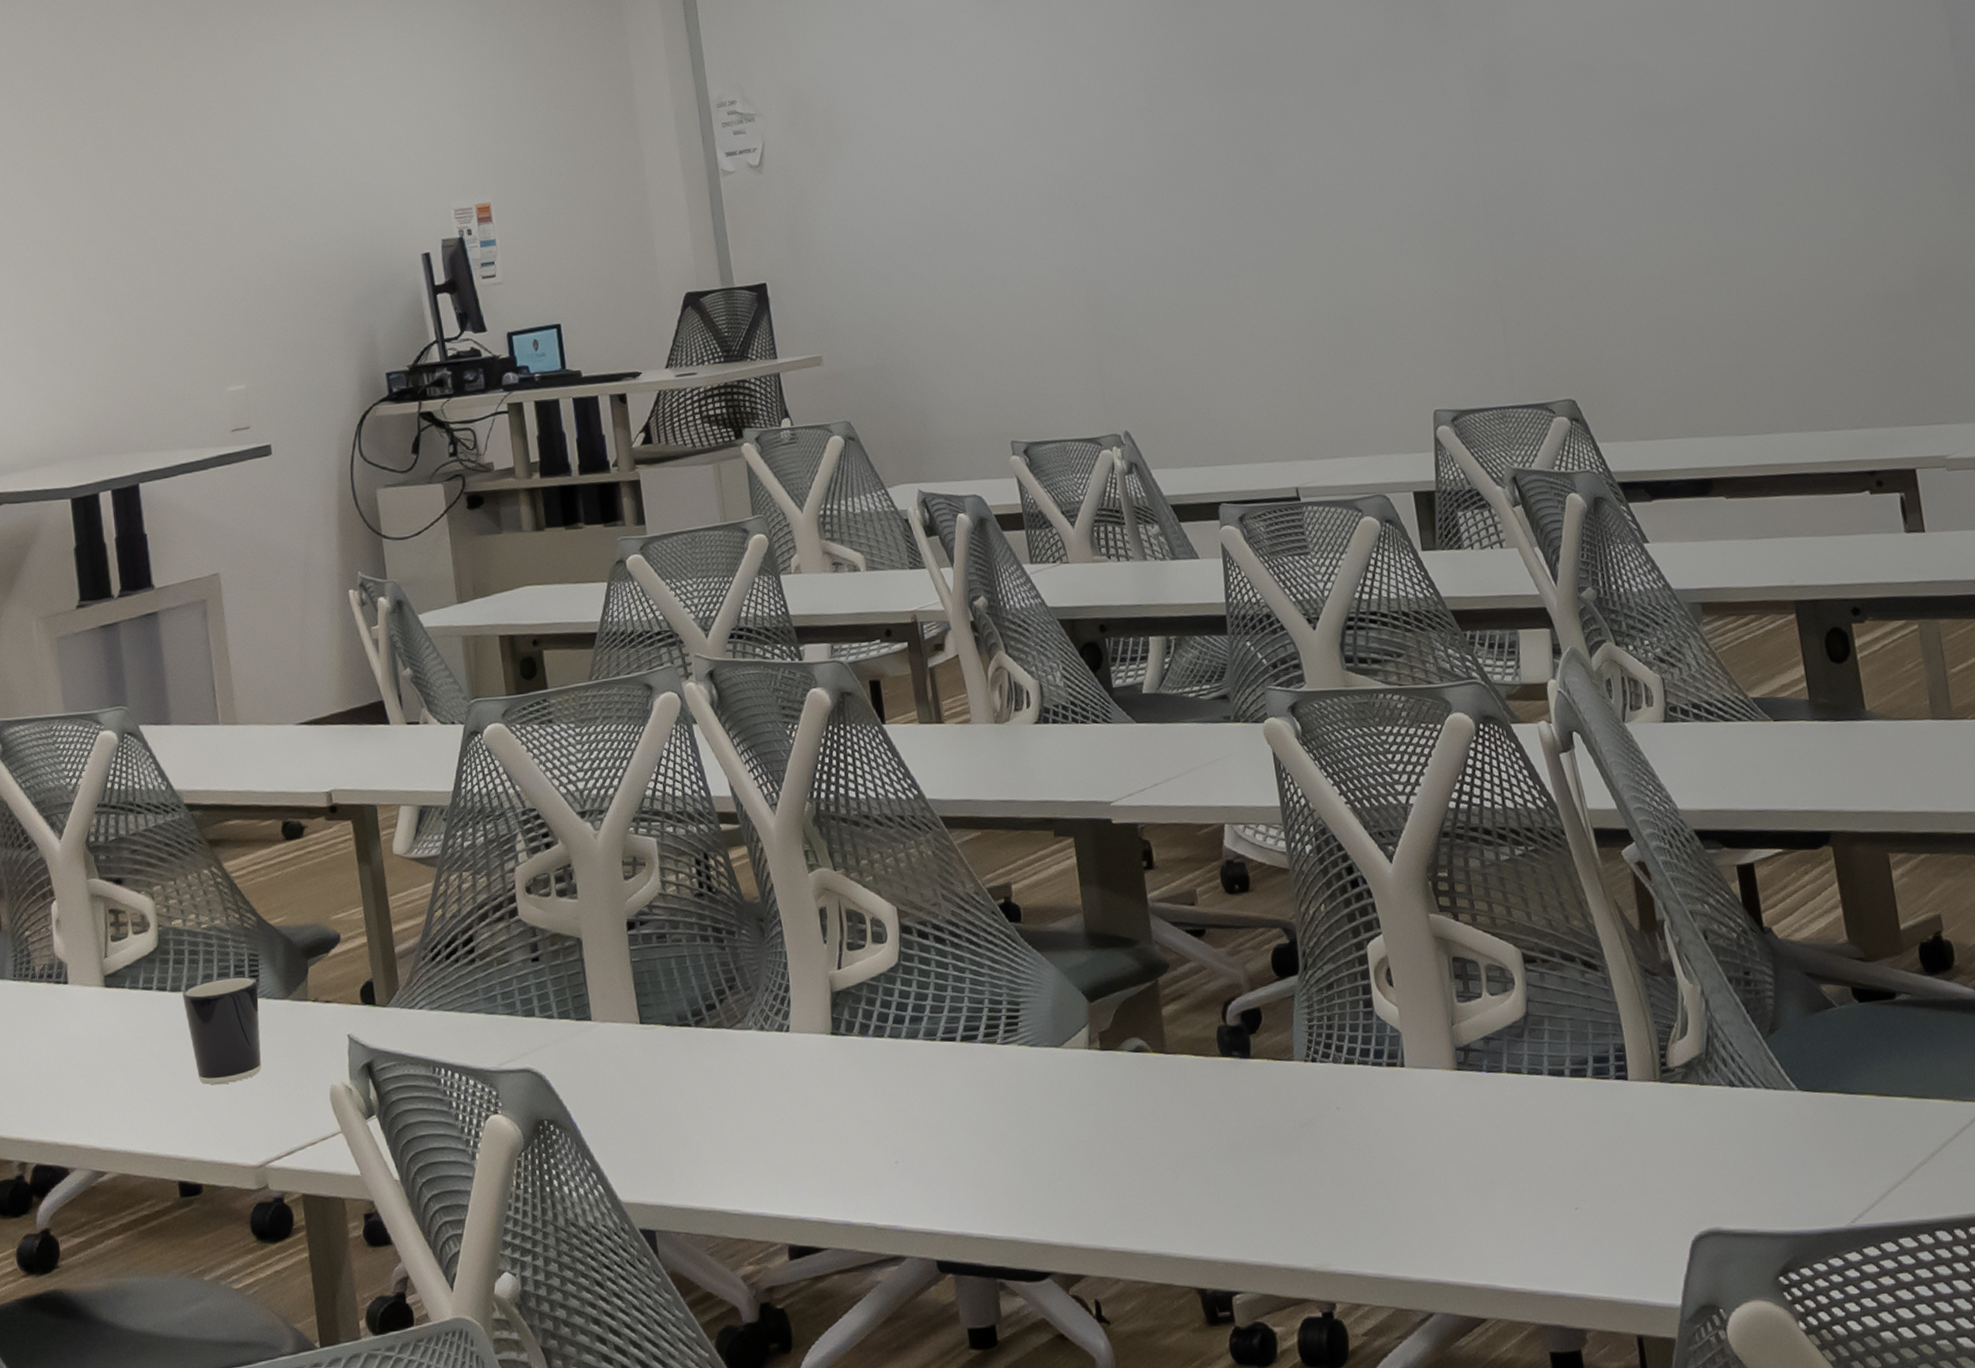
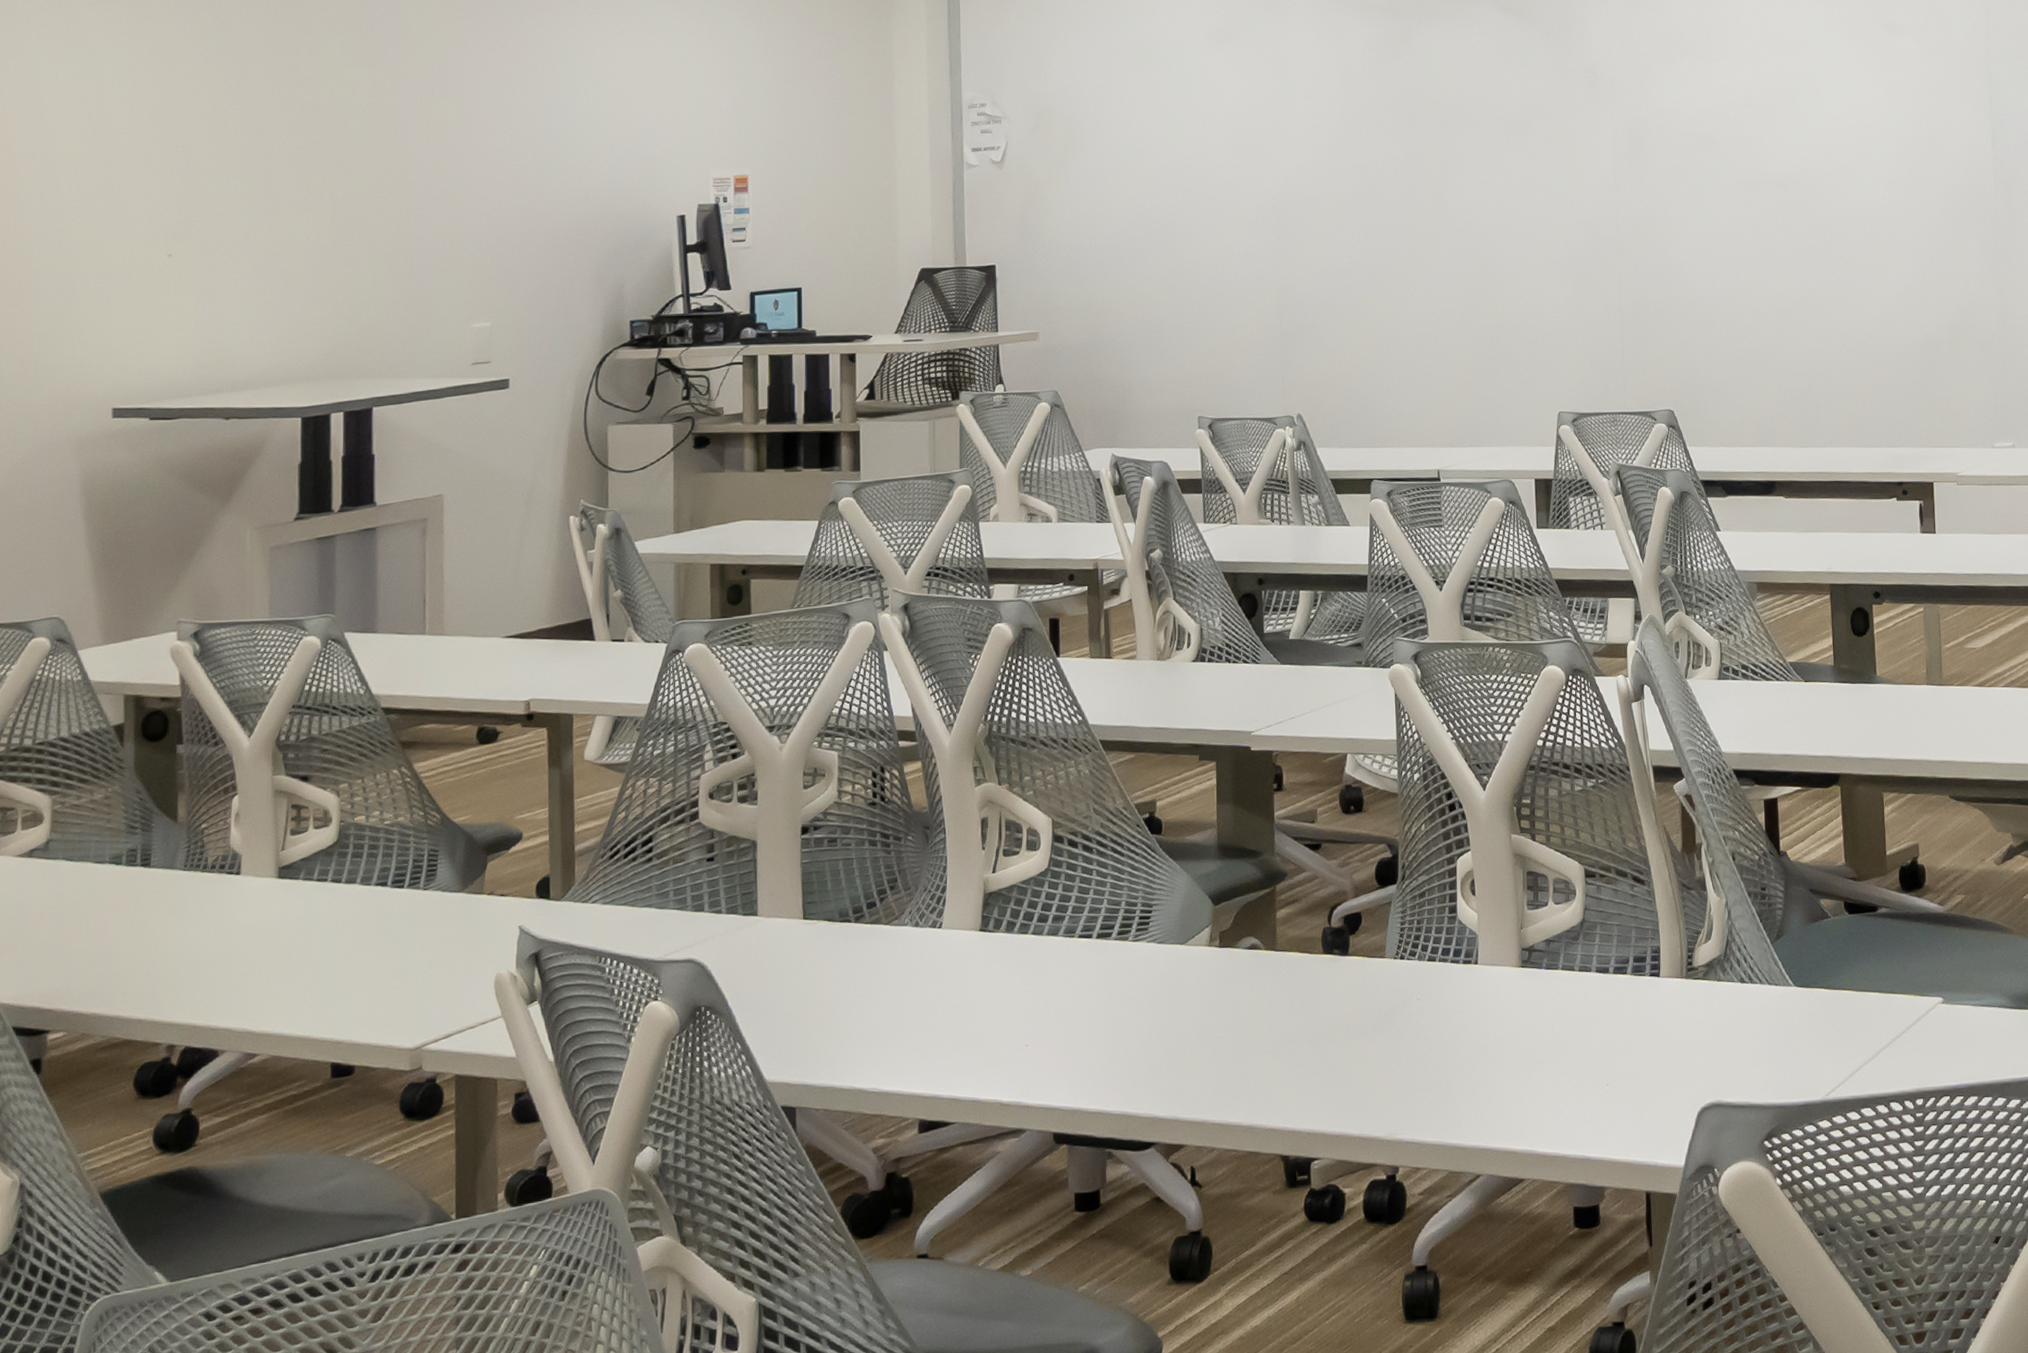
mug: present [182,976,262,1085] -> none [357,870,435,971]

